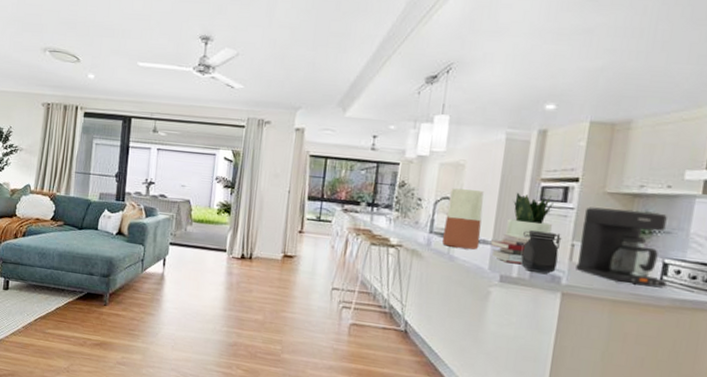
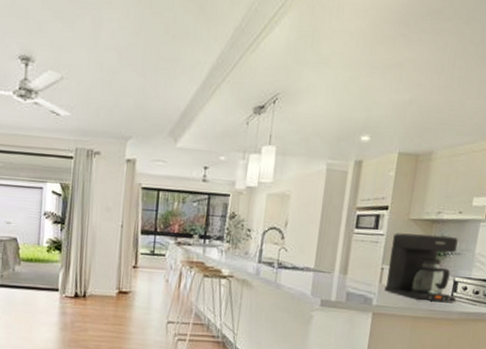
vase: present [442,188,484,251] -> none [270,218,307,278]
books: present [490,234,530,265] -> none [312,261,347,289]
planter: present [506,192,555,237] -> none [326,221,368,263]
jar: present [521,229,562,274] -> none [339,255,373,296]

